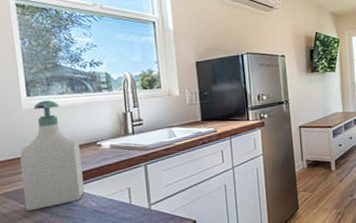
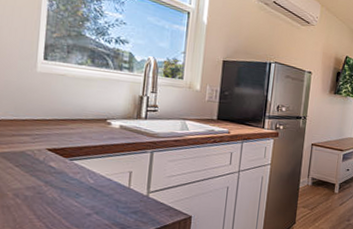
soap bottle: present [19,99,84,212] -> none [19,66,89,176]

